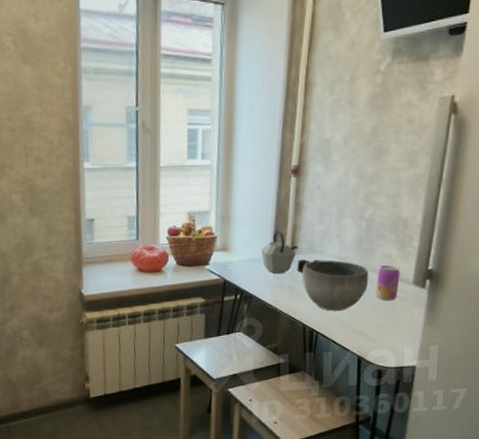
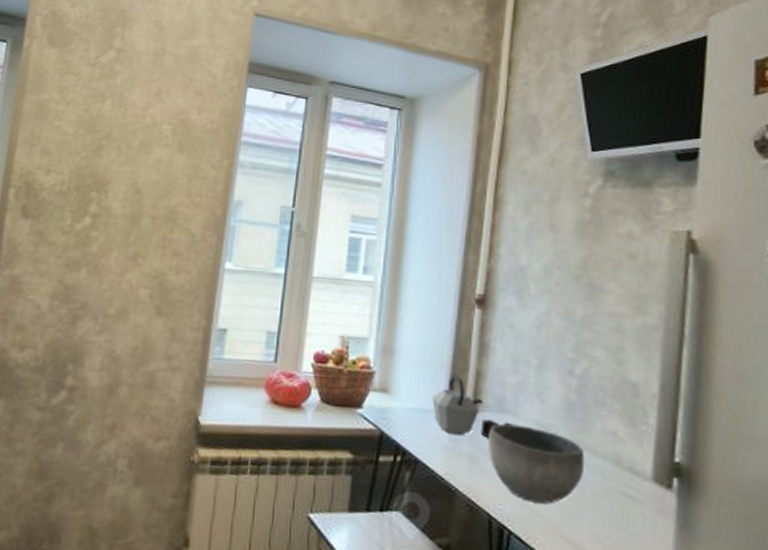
beverage can: present [376,265,400,301] -> none [596,445,632,502]

